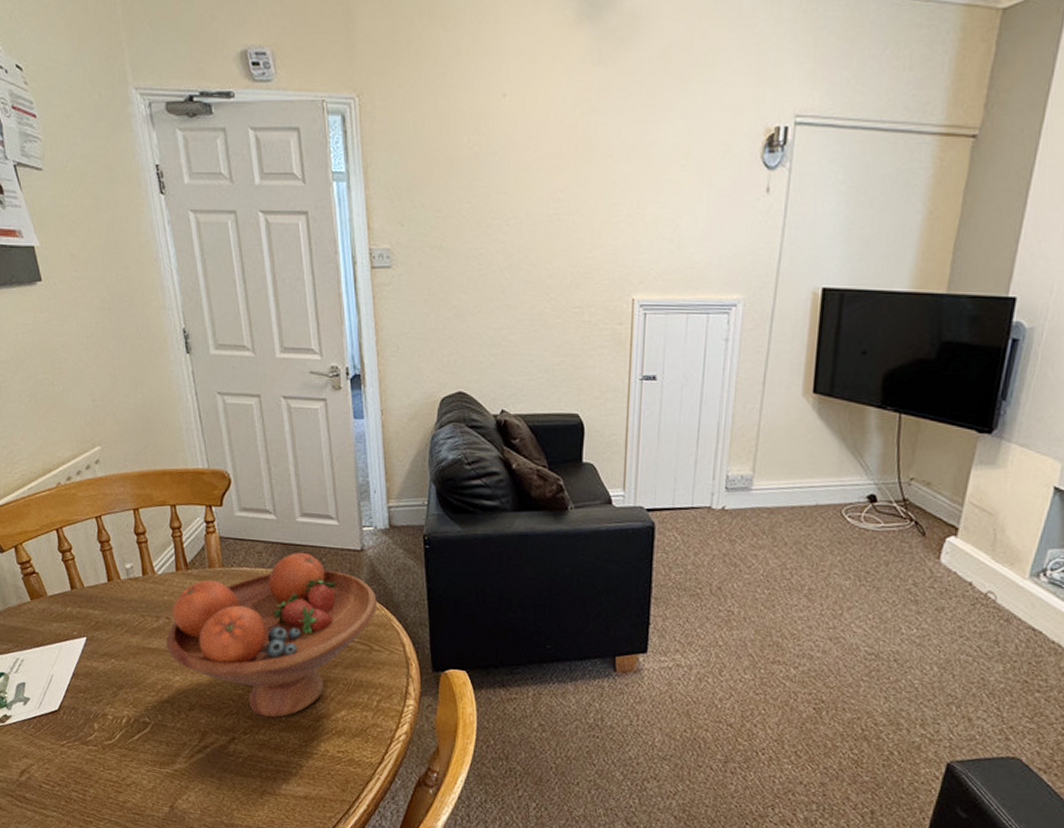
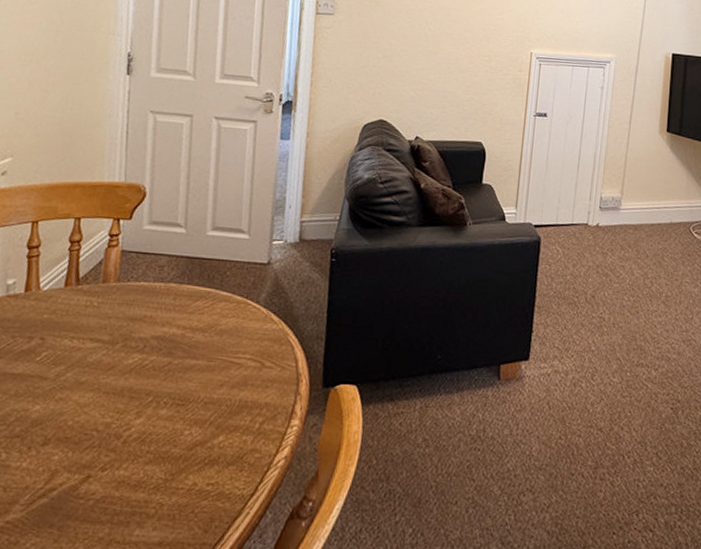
fruit bowl: present [166,552,377,717] -> none [33,265,276,448]

